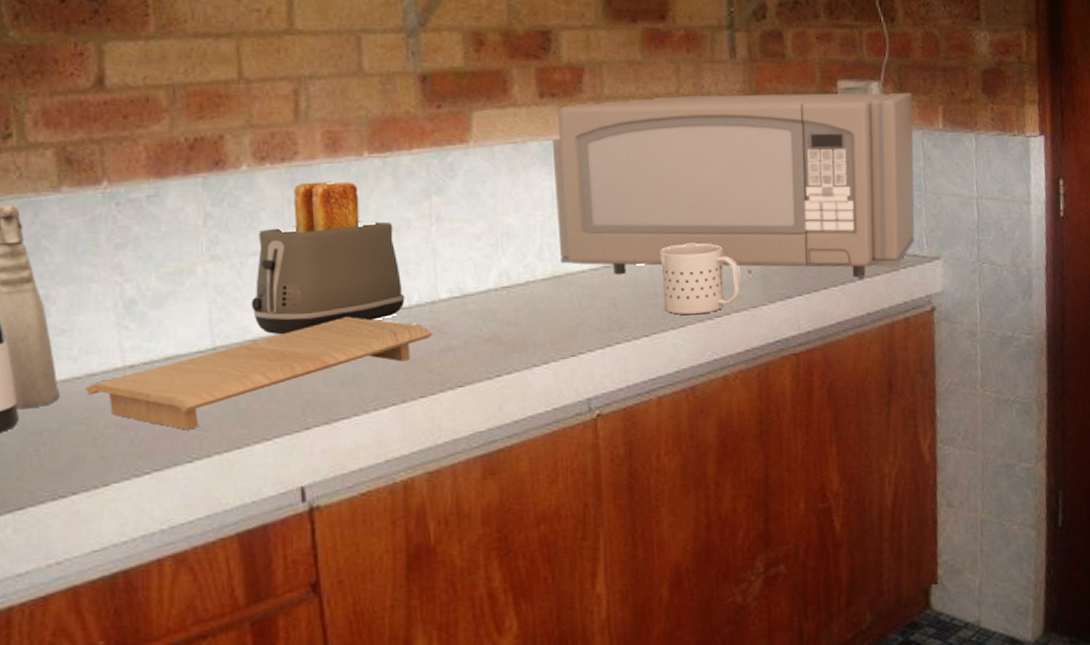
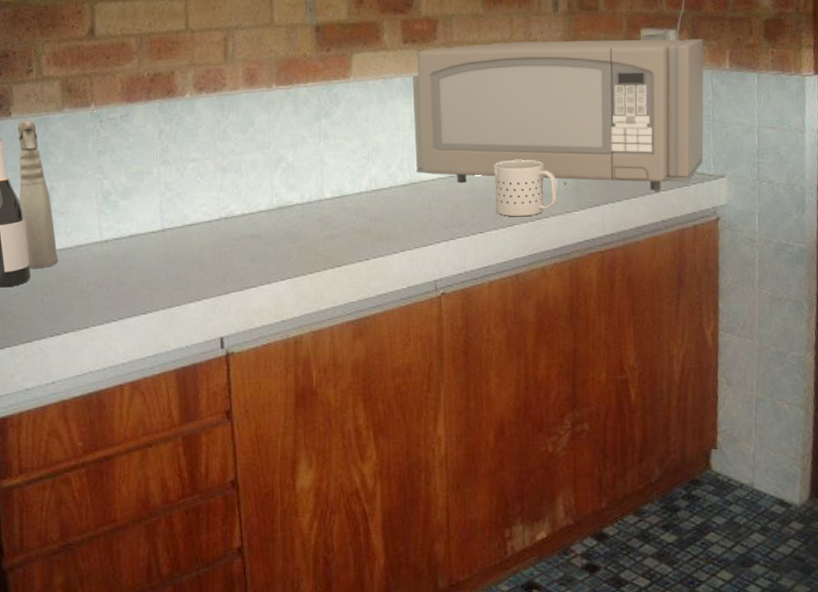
cutting board: present [85,317,433,430] -> none [75,210,319,290]
toaster: present [251,181,405,335] -> none [190,106,300,222]

